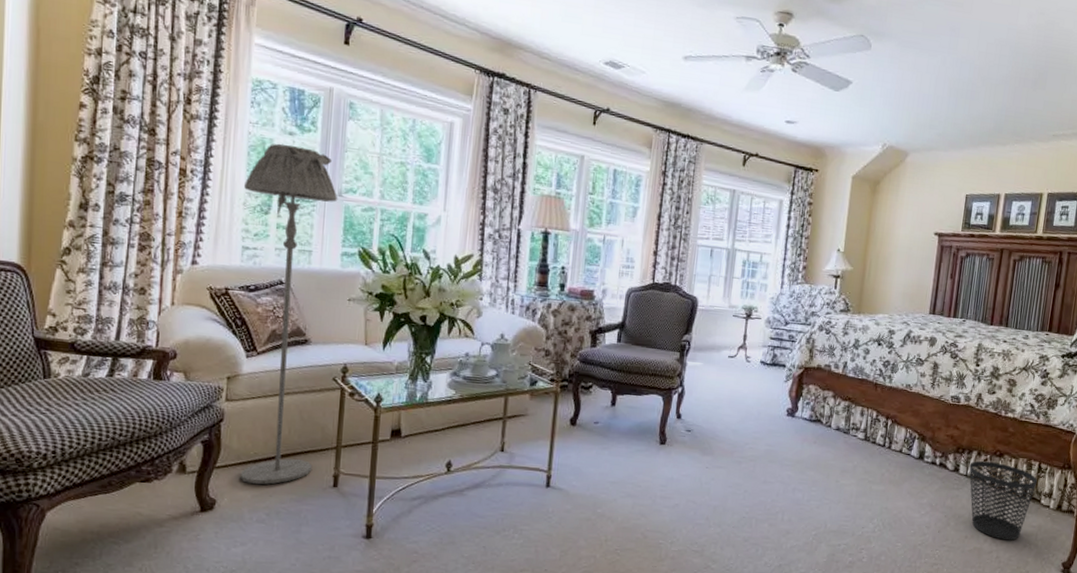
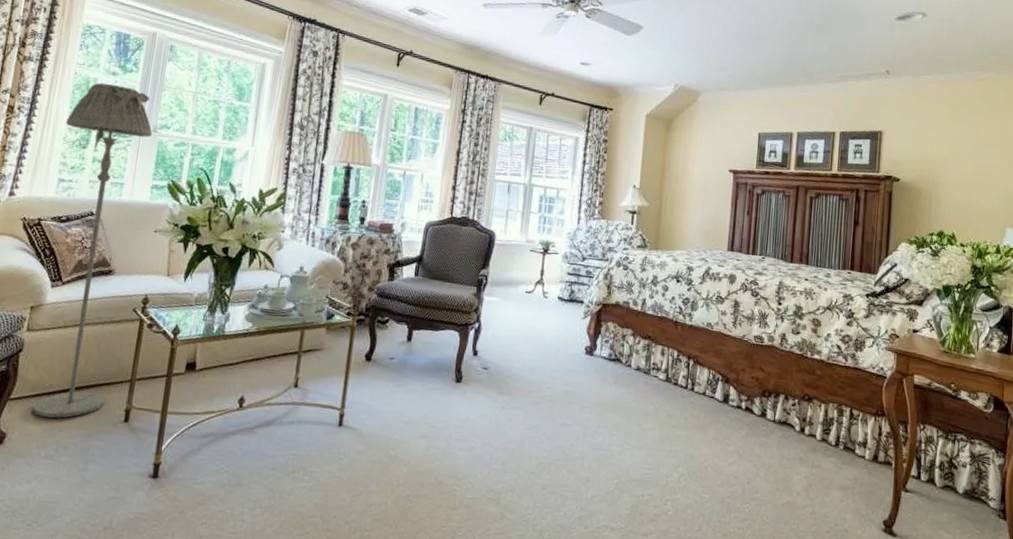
wastebasket: present [969,460,1037,541] -> none [777,405,850,494]

